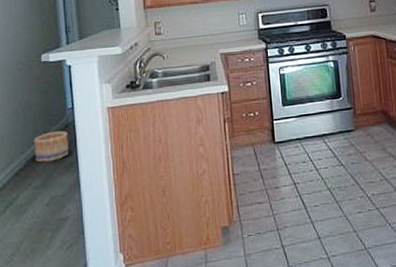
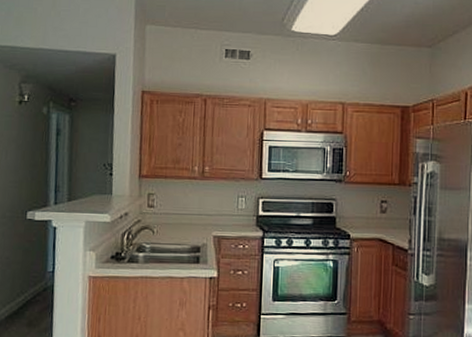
basket: present [34,131,69,163] -> none [9,293,45,324]

